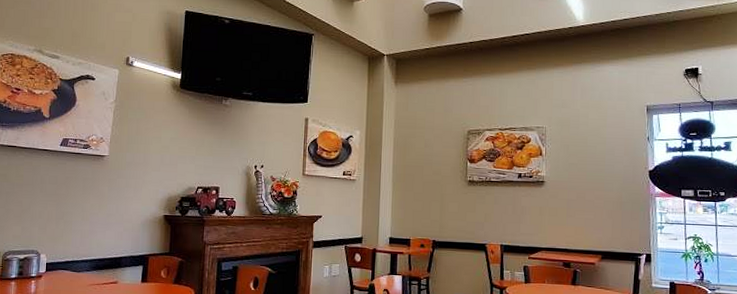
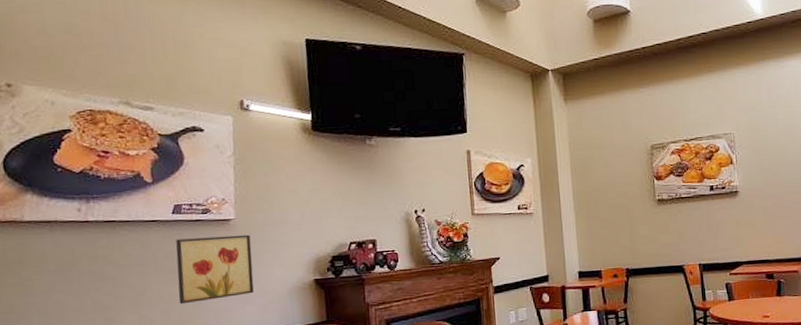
wall art: none [54,167,118,223] -> present [176,234,254,305]

